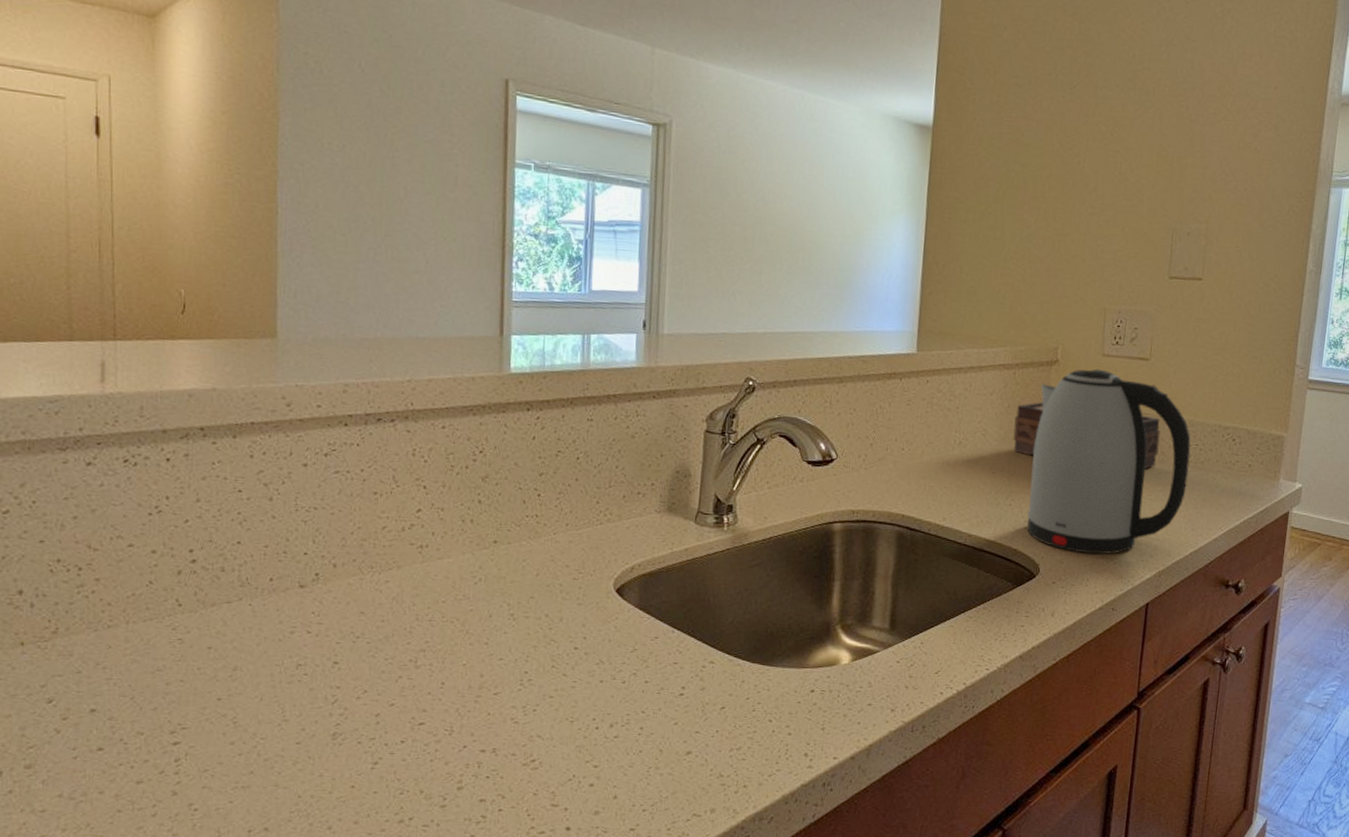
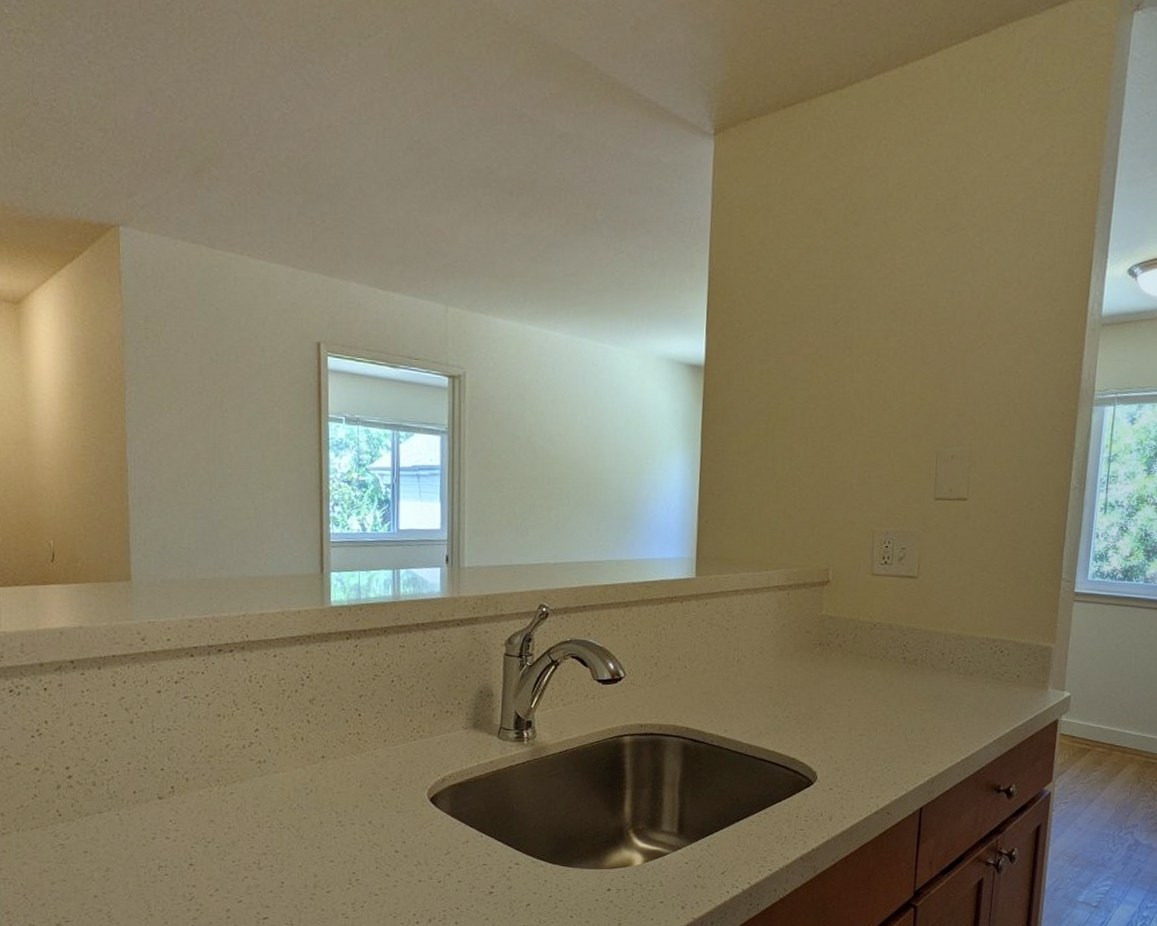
tissue box: present [1013,402,1161,469] -> none [788,620,930,681]
kettle: present [1027,368,1191,555] -> none [804,587,960,762]

